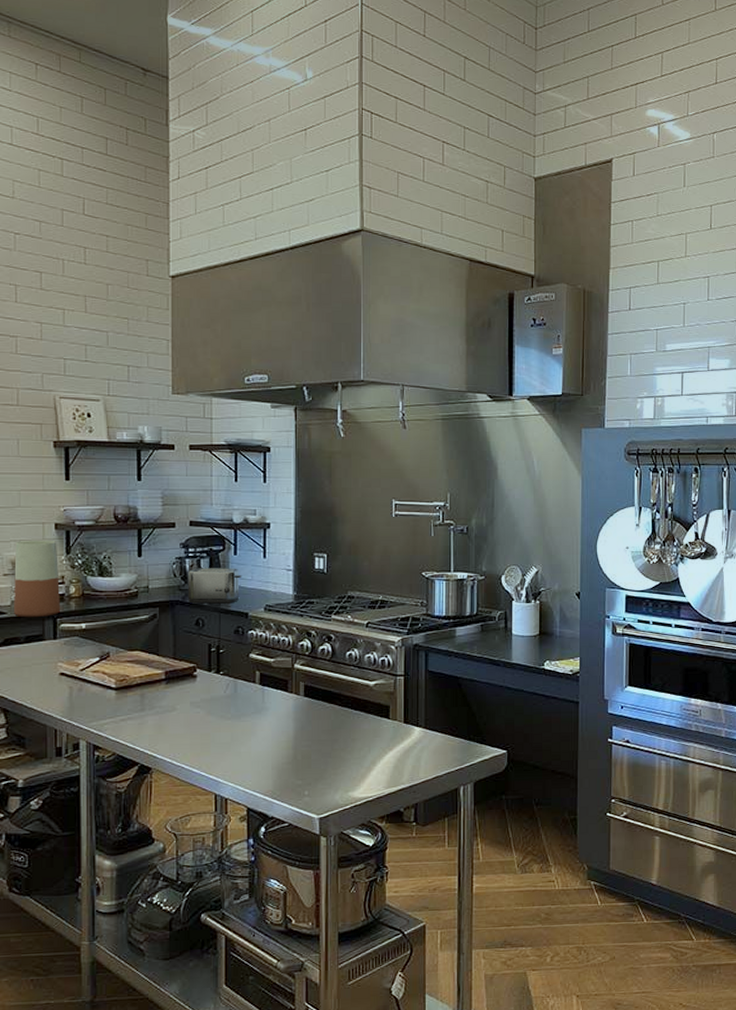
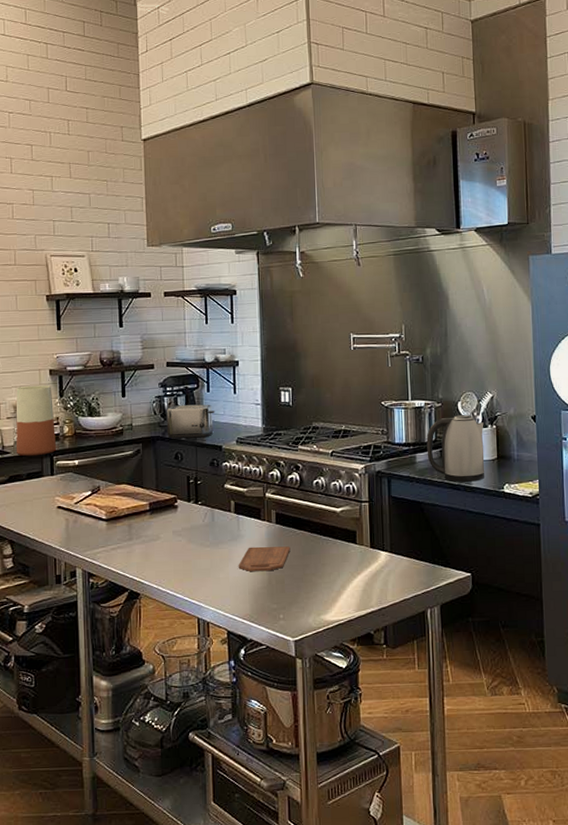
cutting board: none [261,720,319,747] -> present [238,546,291,572]
kettle: none [467,588,527,658] -> present [426,414,485,482]

